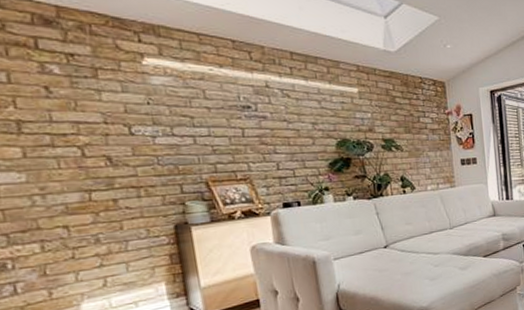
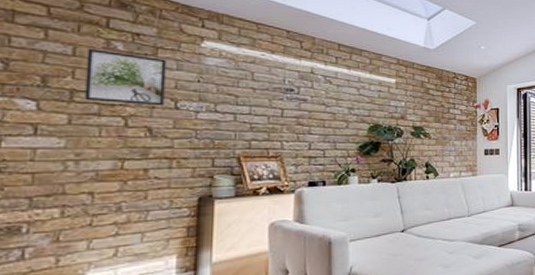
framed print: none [22,73,118,133] -> present [84,48,167,106]

